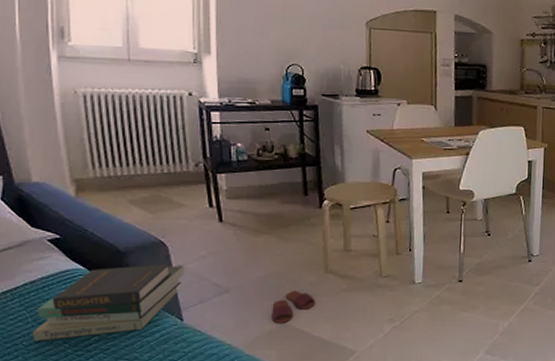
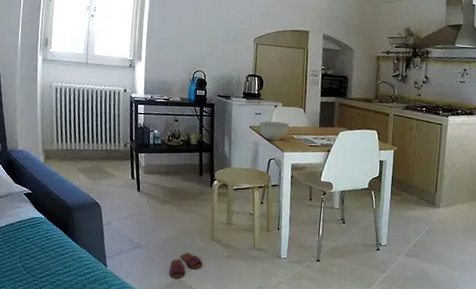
books: present [32,263,185,341] -> none [7,219,111,270]
bowl: none [379,123,417,147] -> present [259,121,289,142]

